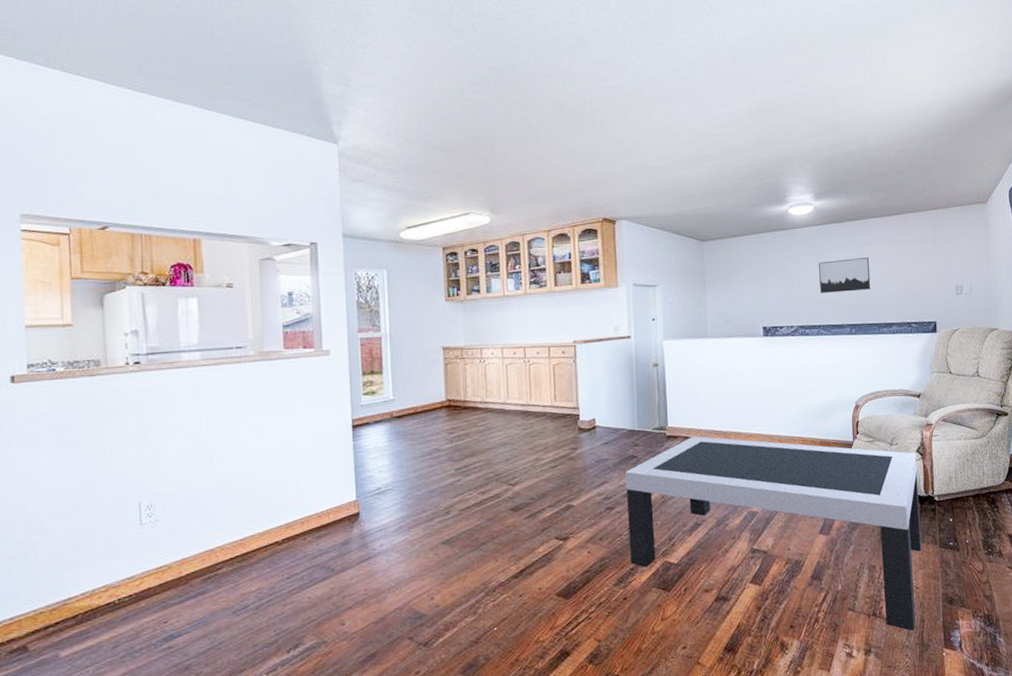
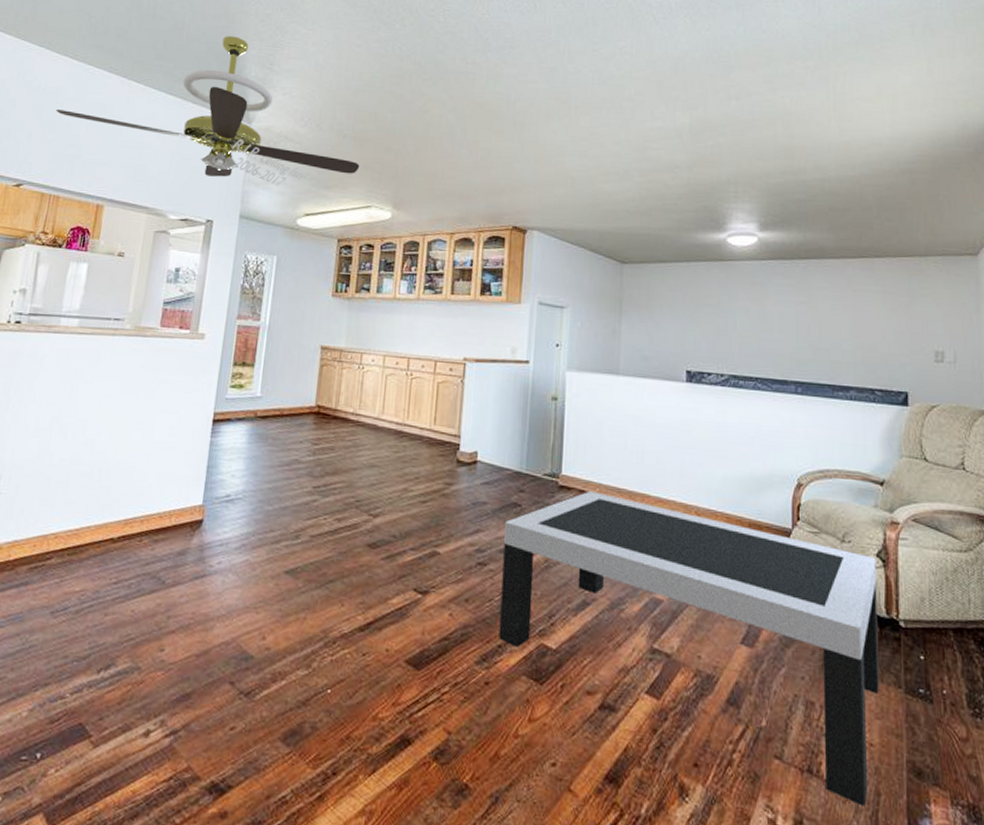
ceiling fan: none [127,54,453,203] -> present [56,36,360,186]
wall art: present [819,257,871,293] -> none [760,302,824,343]

